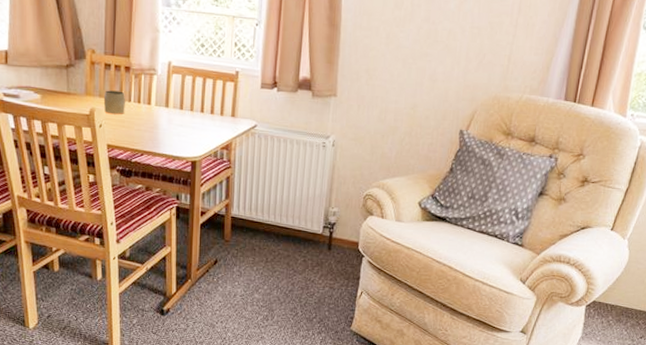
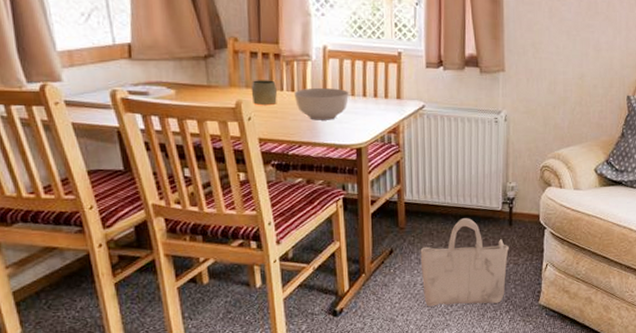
bowl: none [140,100,188,133] -> present [293,87,349,120]
handbag: none [242,238,326,324] -> present [420,218,509,307]

